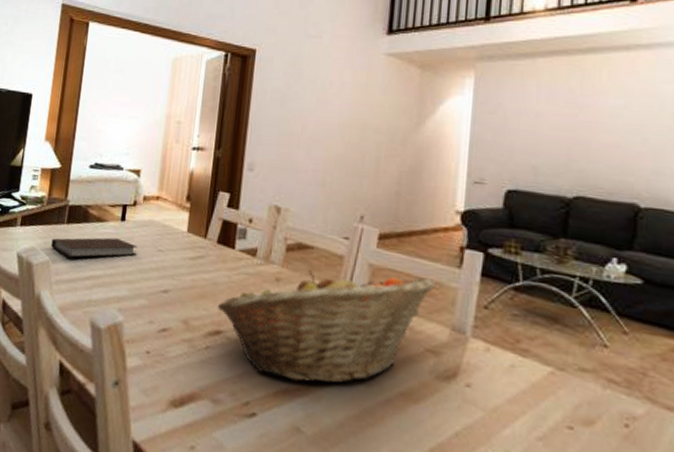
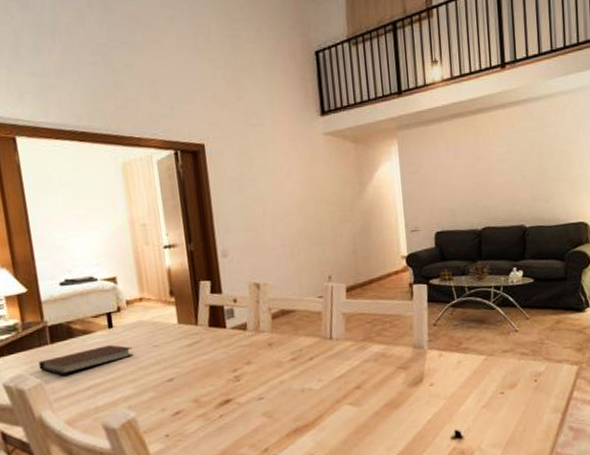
fruit basket: present [217,270,436,384] -> none [222,313,397,423]

